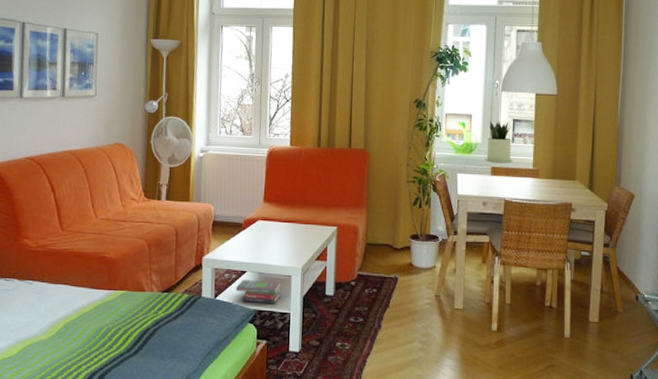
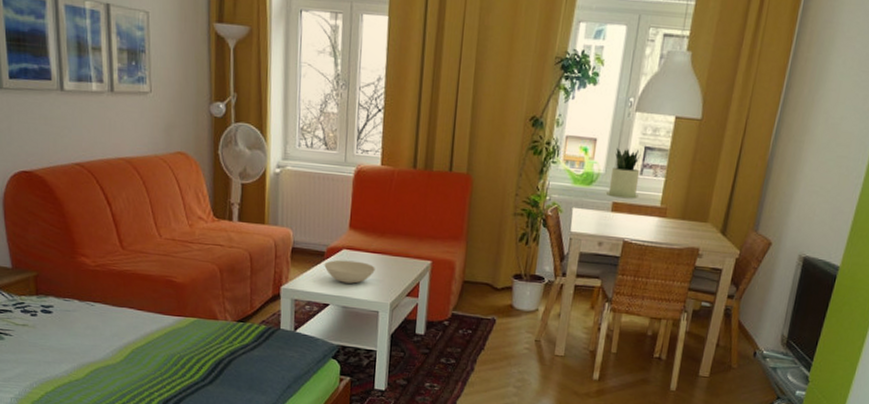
books: present [236,280,281,305] -> none [318,313,367,341]
bowl: none [242,230,287,251] -> present [324,260,375,284]

